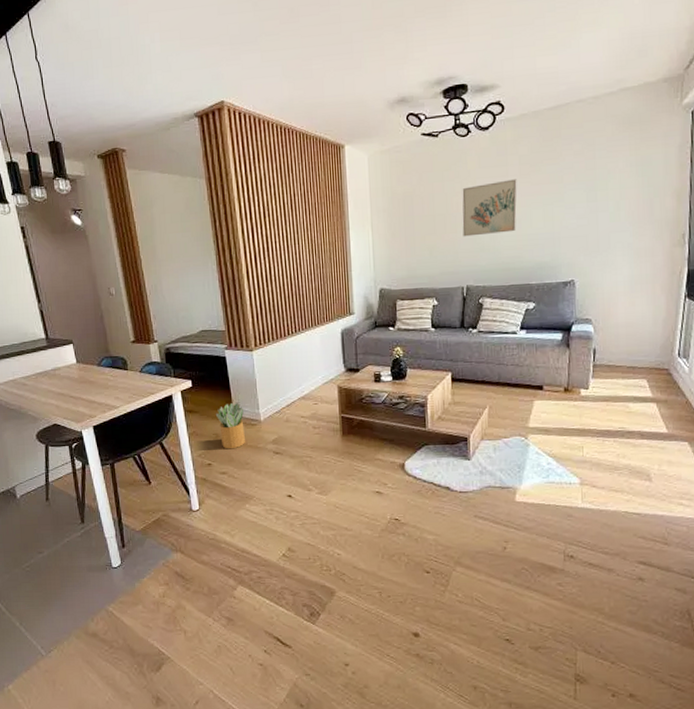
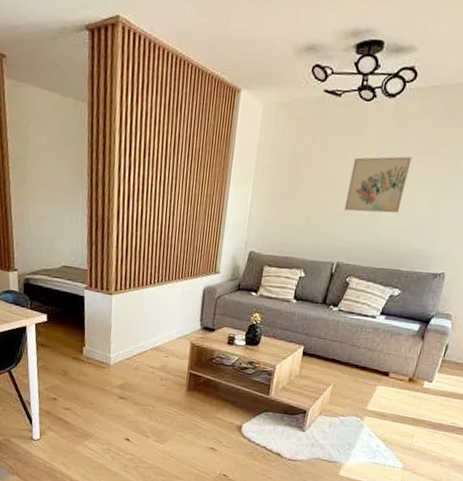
potted plant: present [215,402,245,449] -> none [66,342,95,388]

